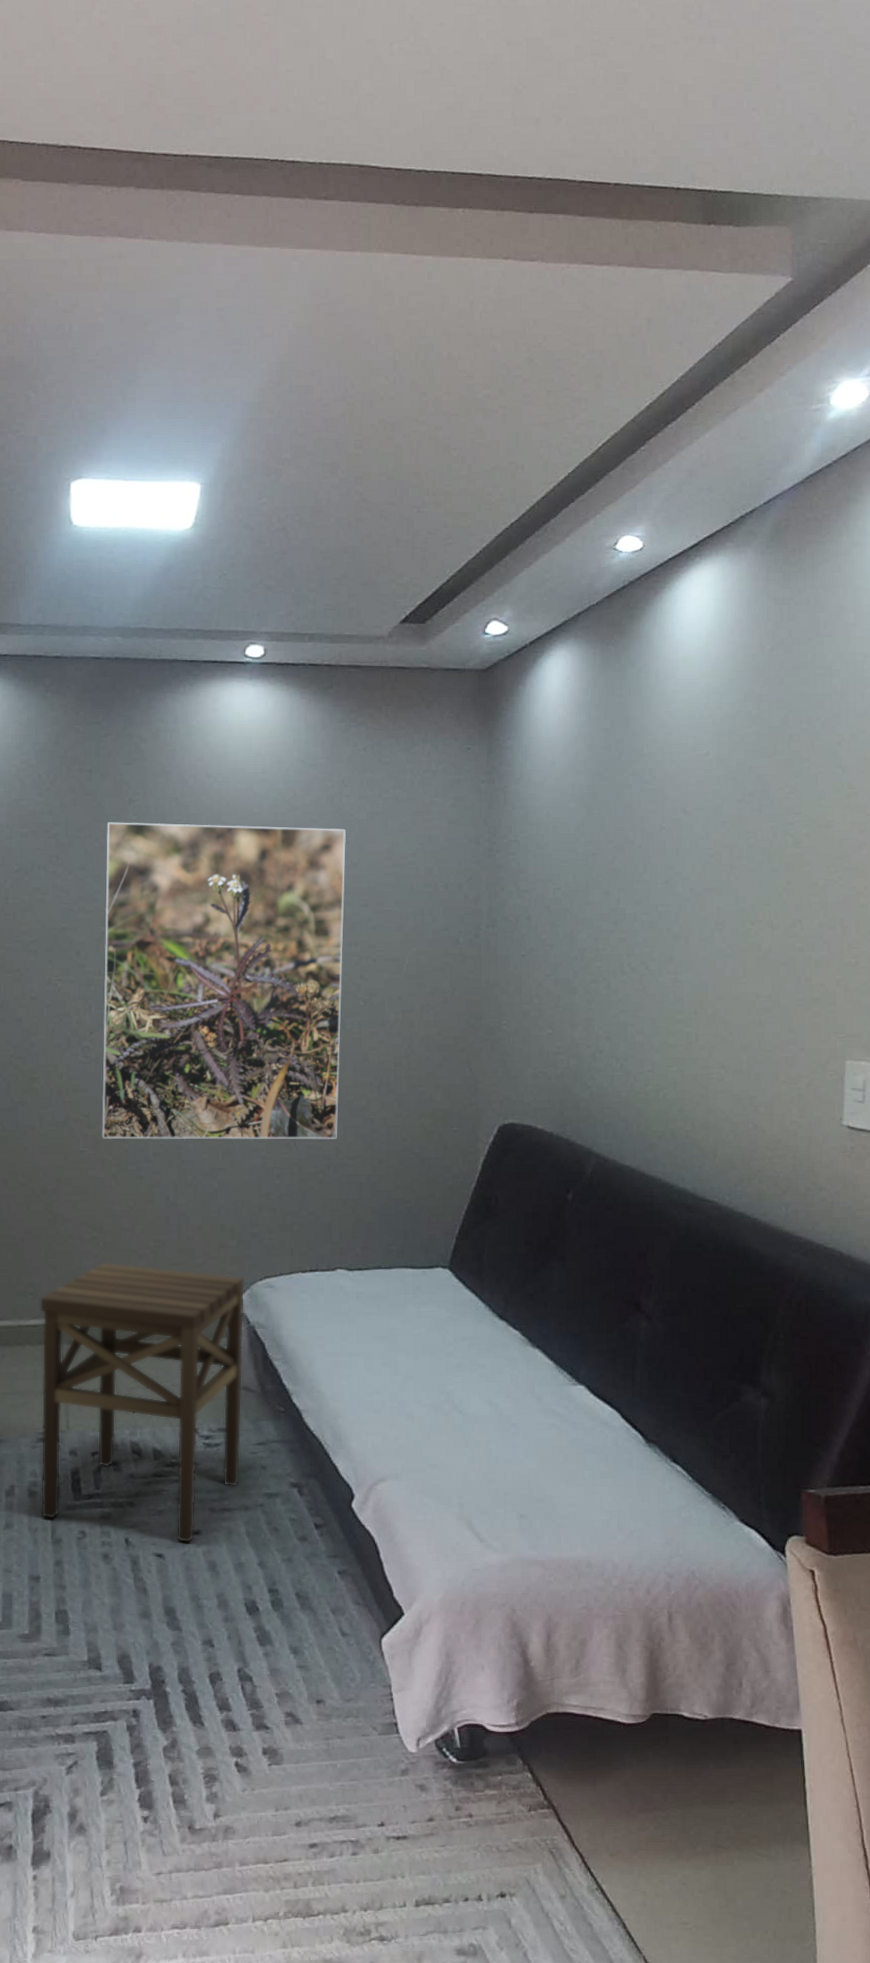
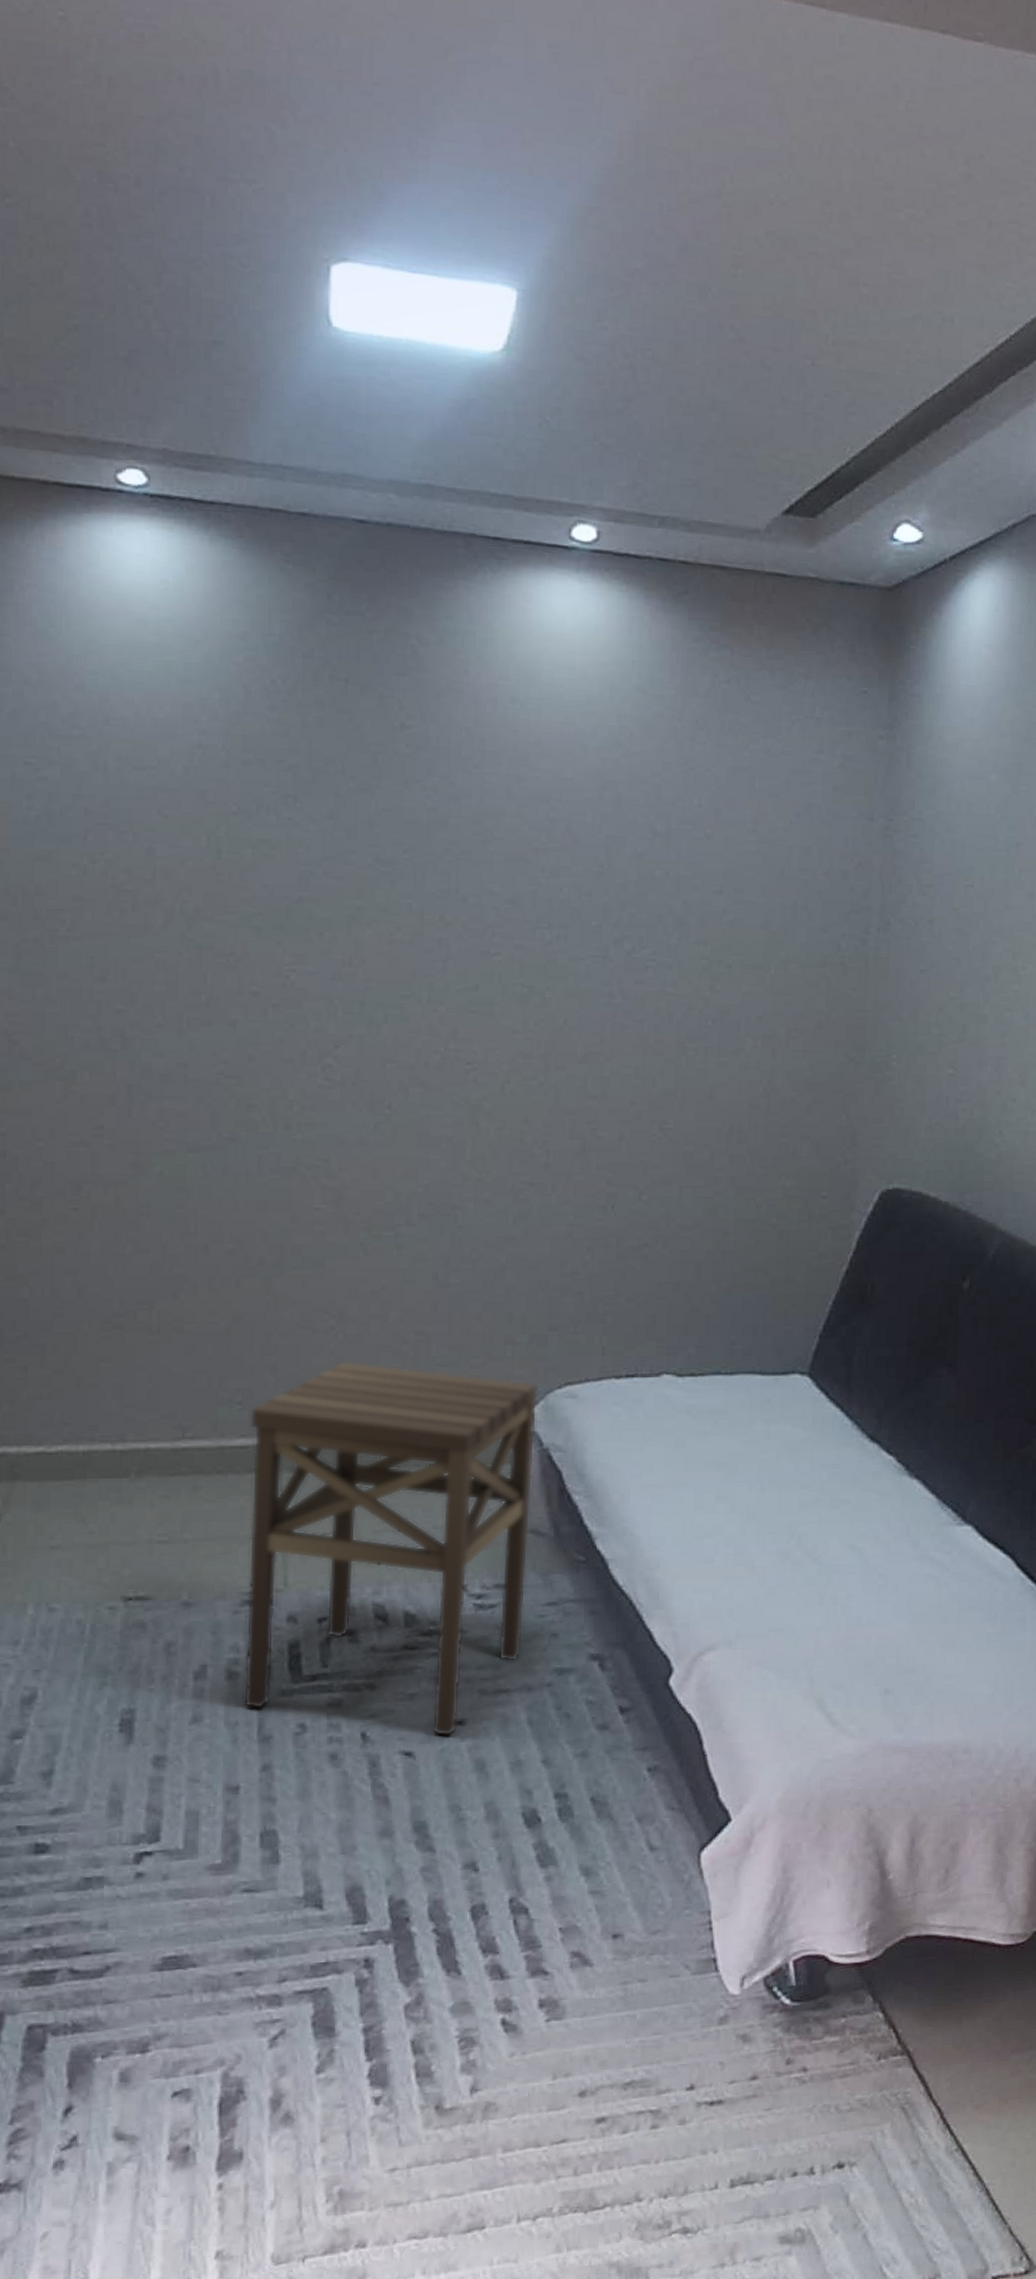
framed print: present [102,822,347,1140] -> none [347,754,699,1203]

